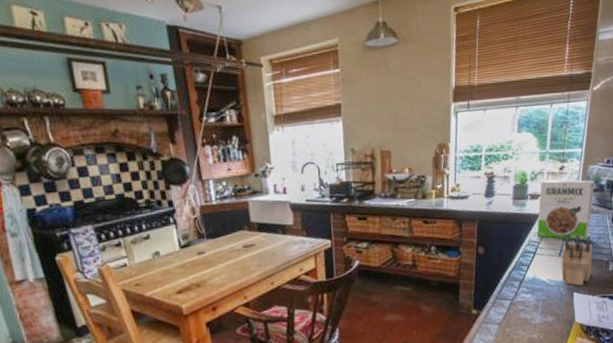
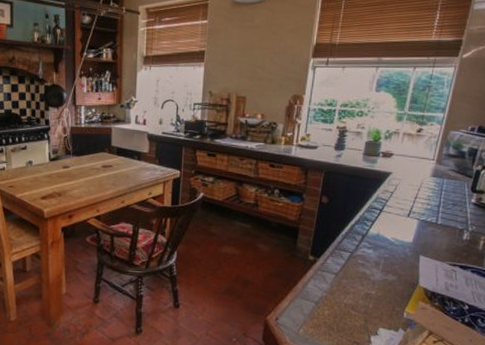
cereal box: present [536,180,595,241] -> none [385,140,455,206]
knife block: present [561,233,593,286] -> none [409,195,446,250]

